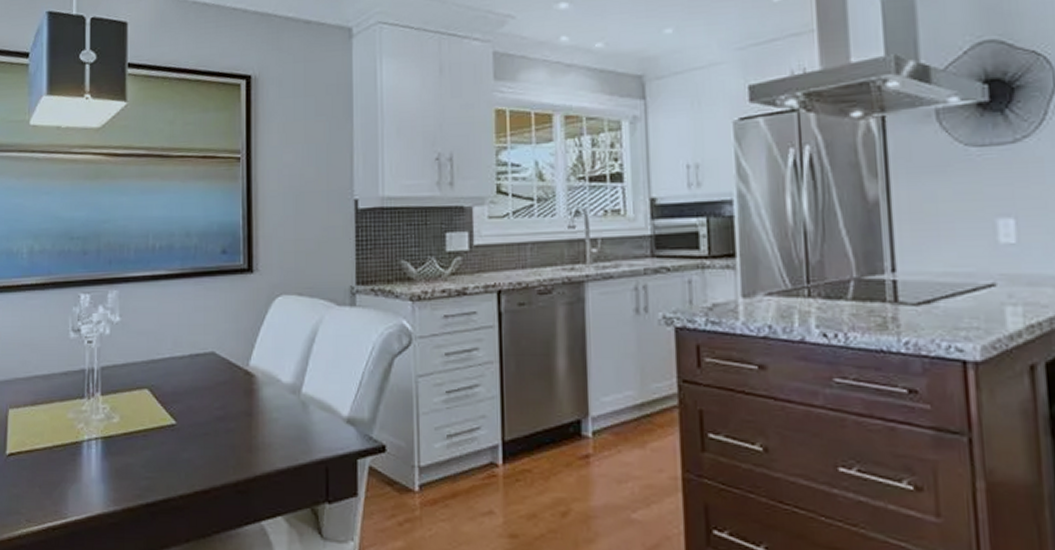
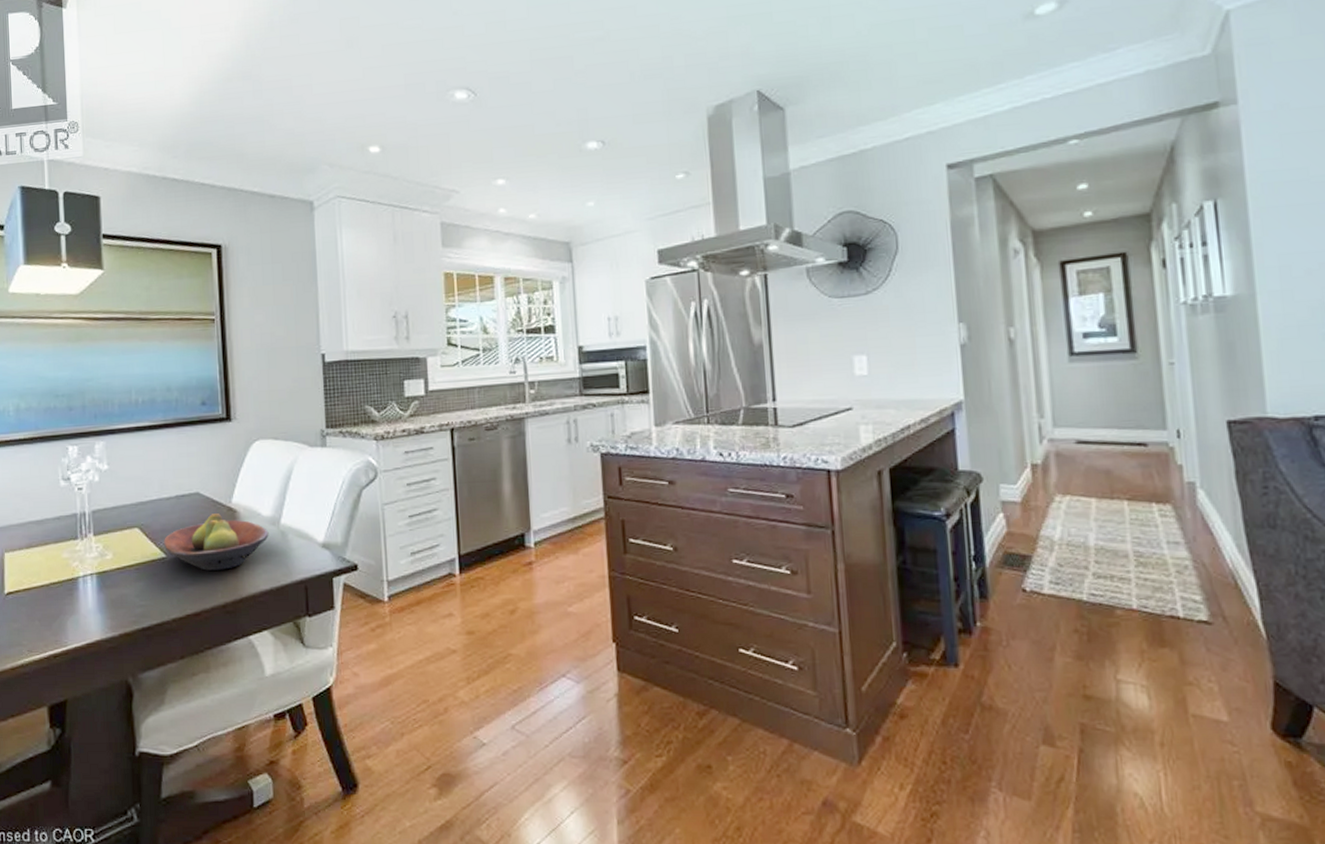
fruit bowl: none [175,377,288,442] -> present [164,513,269,571]

